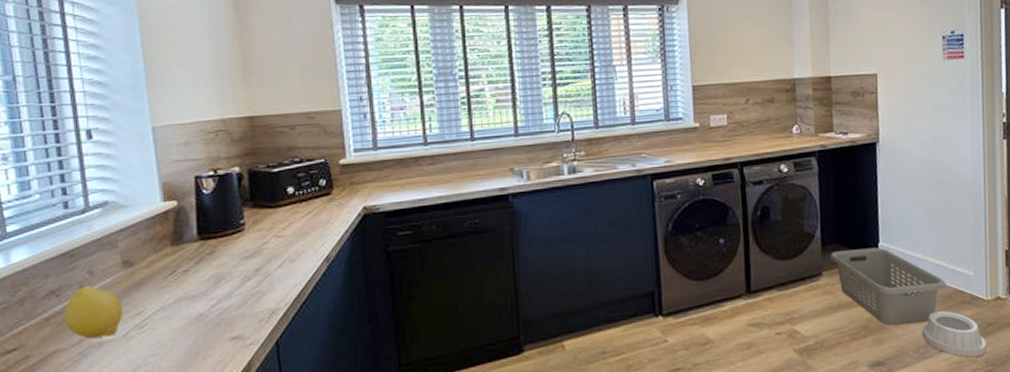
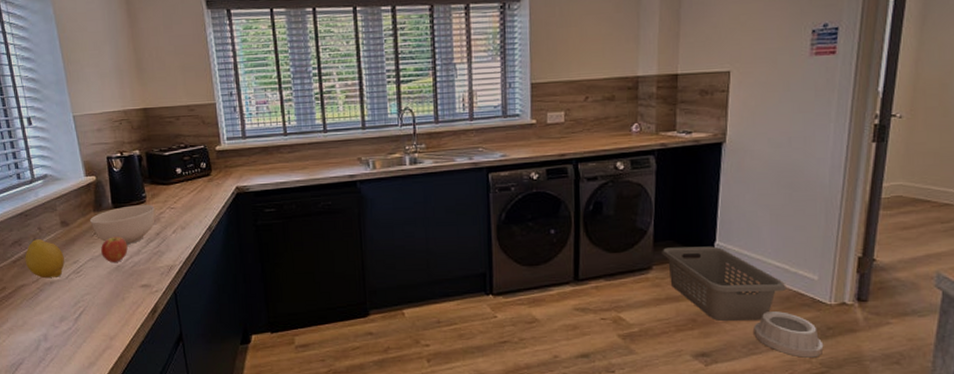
bowl: none [165,233,256,286] -> present [90,205,155,245]
fruit: none [178,276,215,311] -> present [101,236,128,262]

